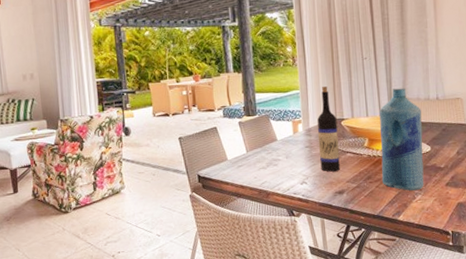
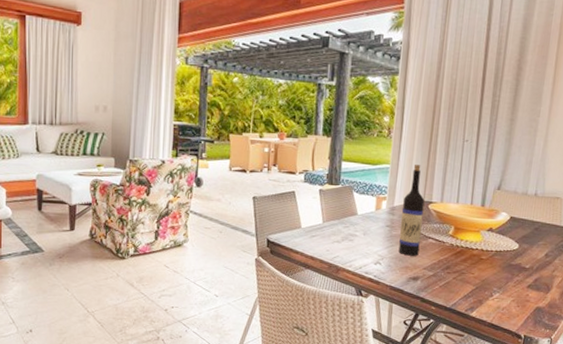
bottle: present [379,88,424,191] -> none [460,177,516,289]

